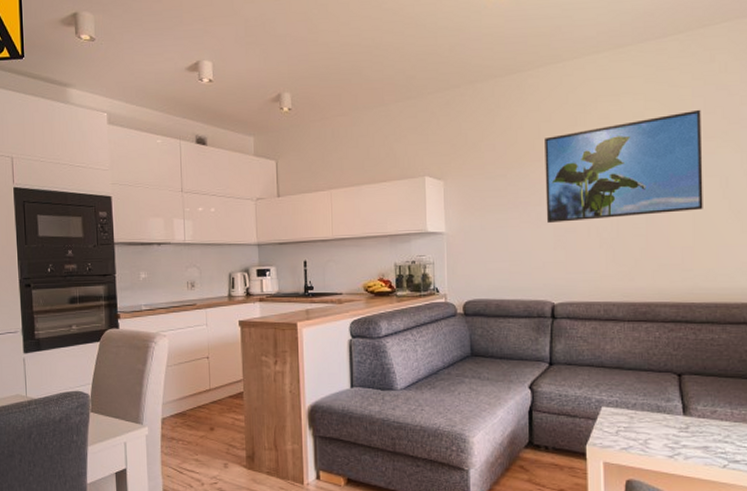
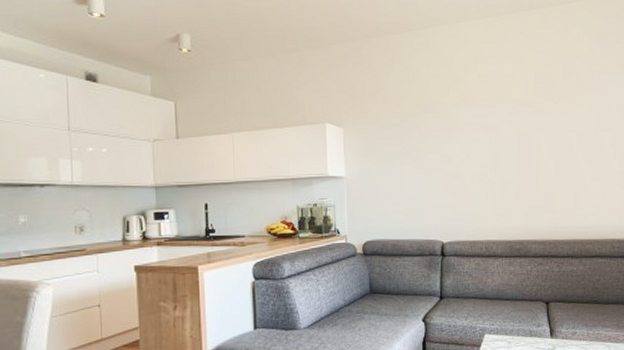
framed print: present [545,109,703,223] -> none [434,74,563,169]

